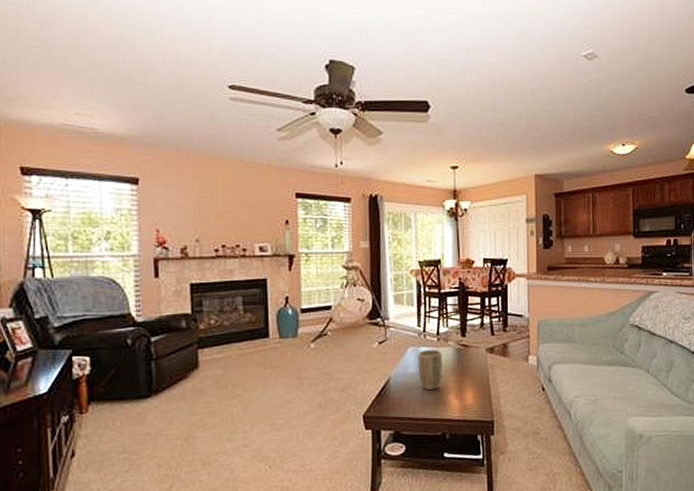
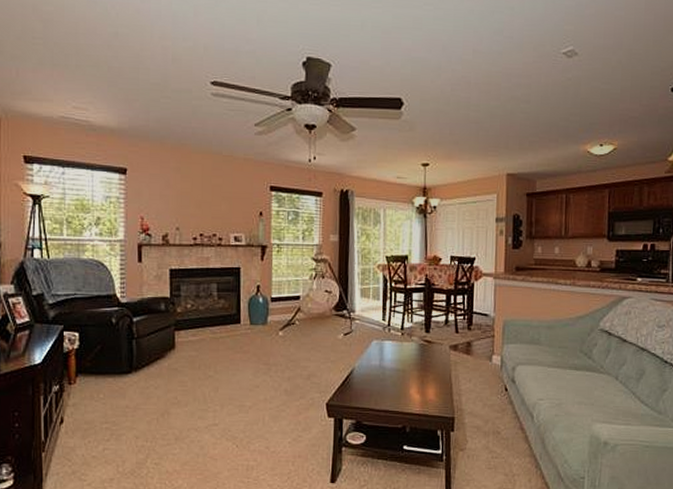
plant pot: present [417,349,443,391] -> none [381,343,406,384]

